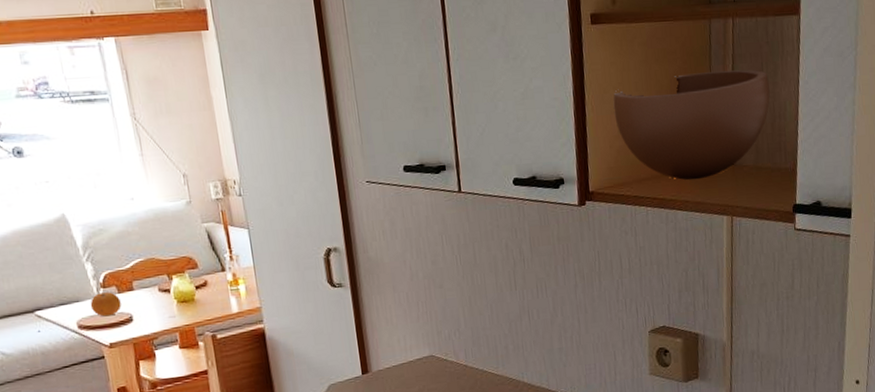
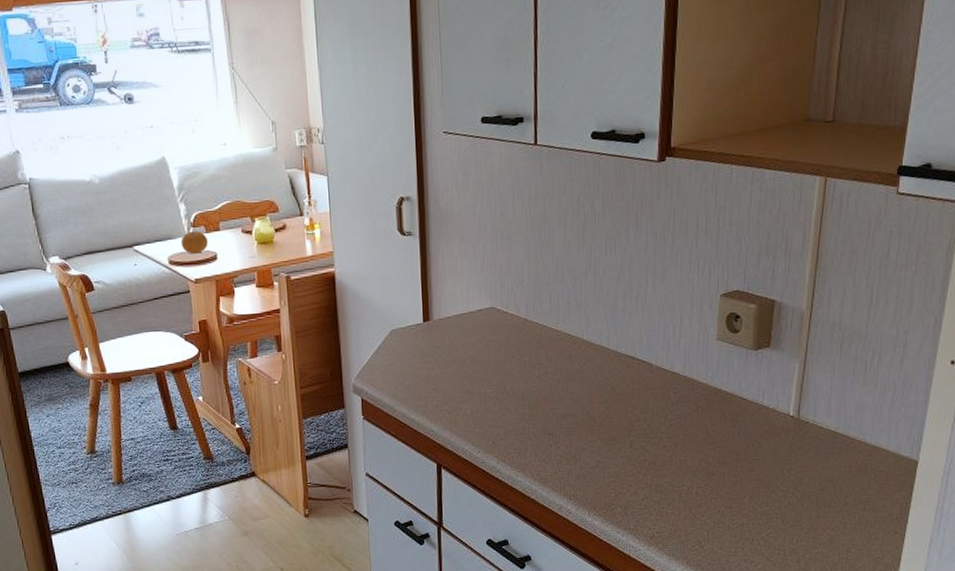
bowl: present [613,69,770,180] -> none [706,18,885,137]

